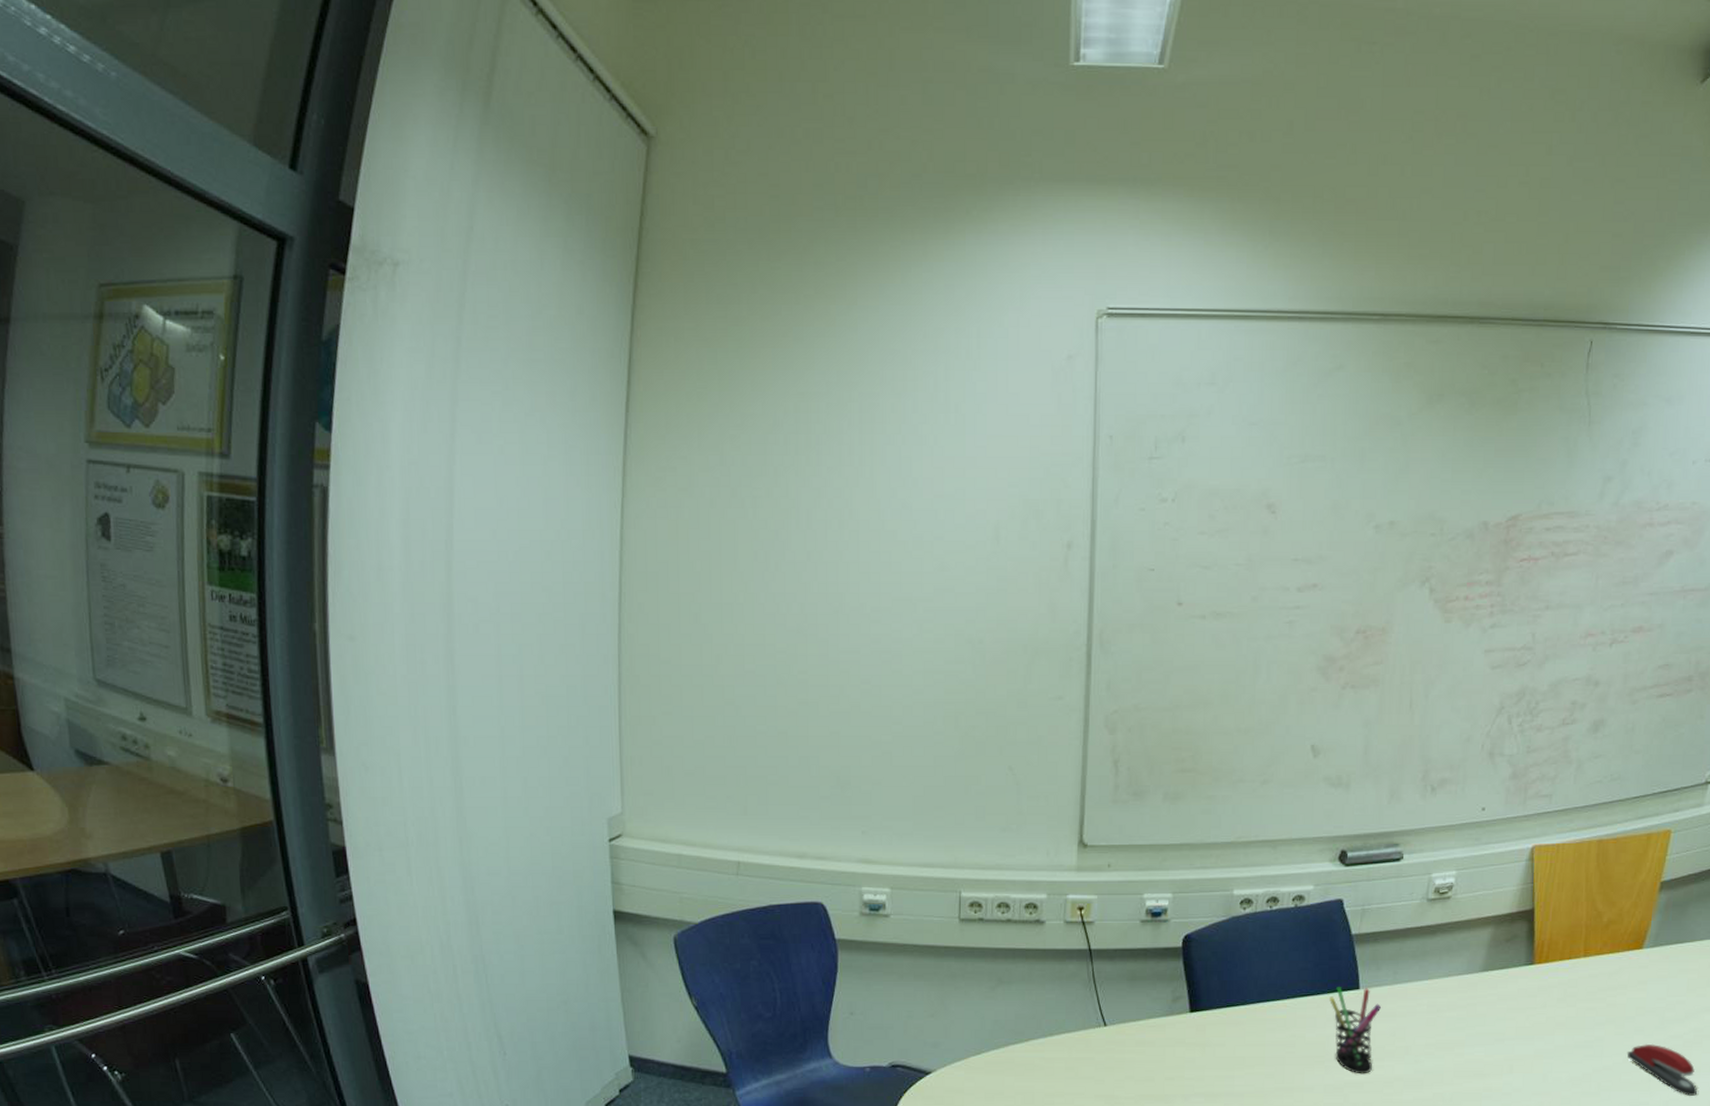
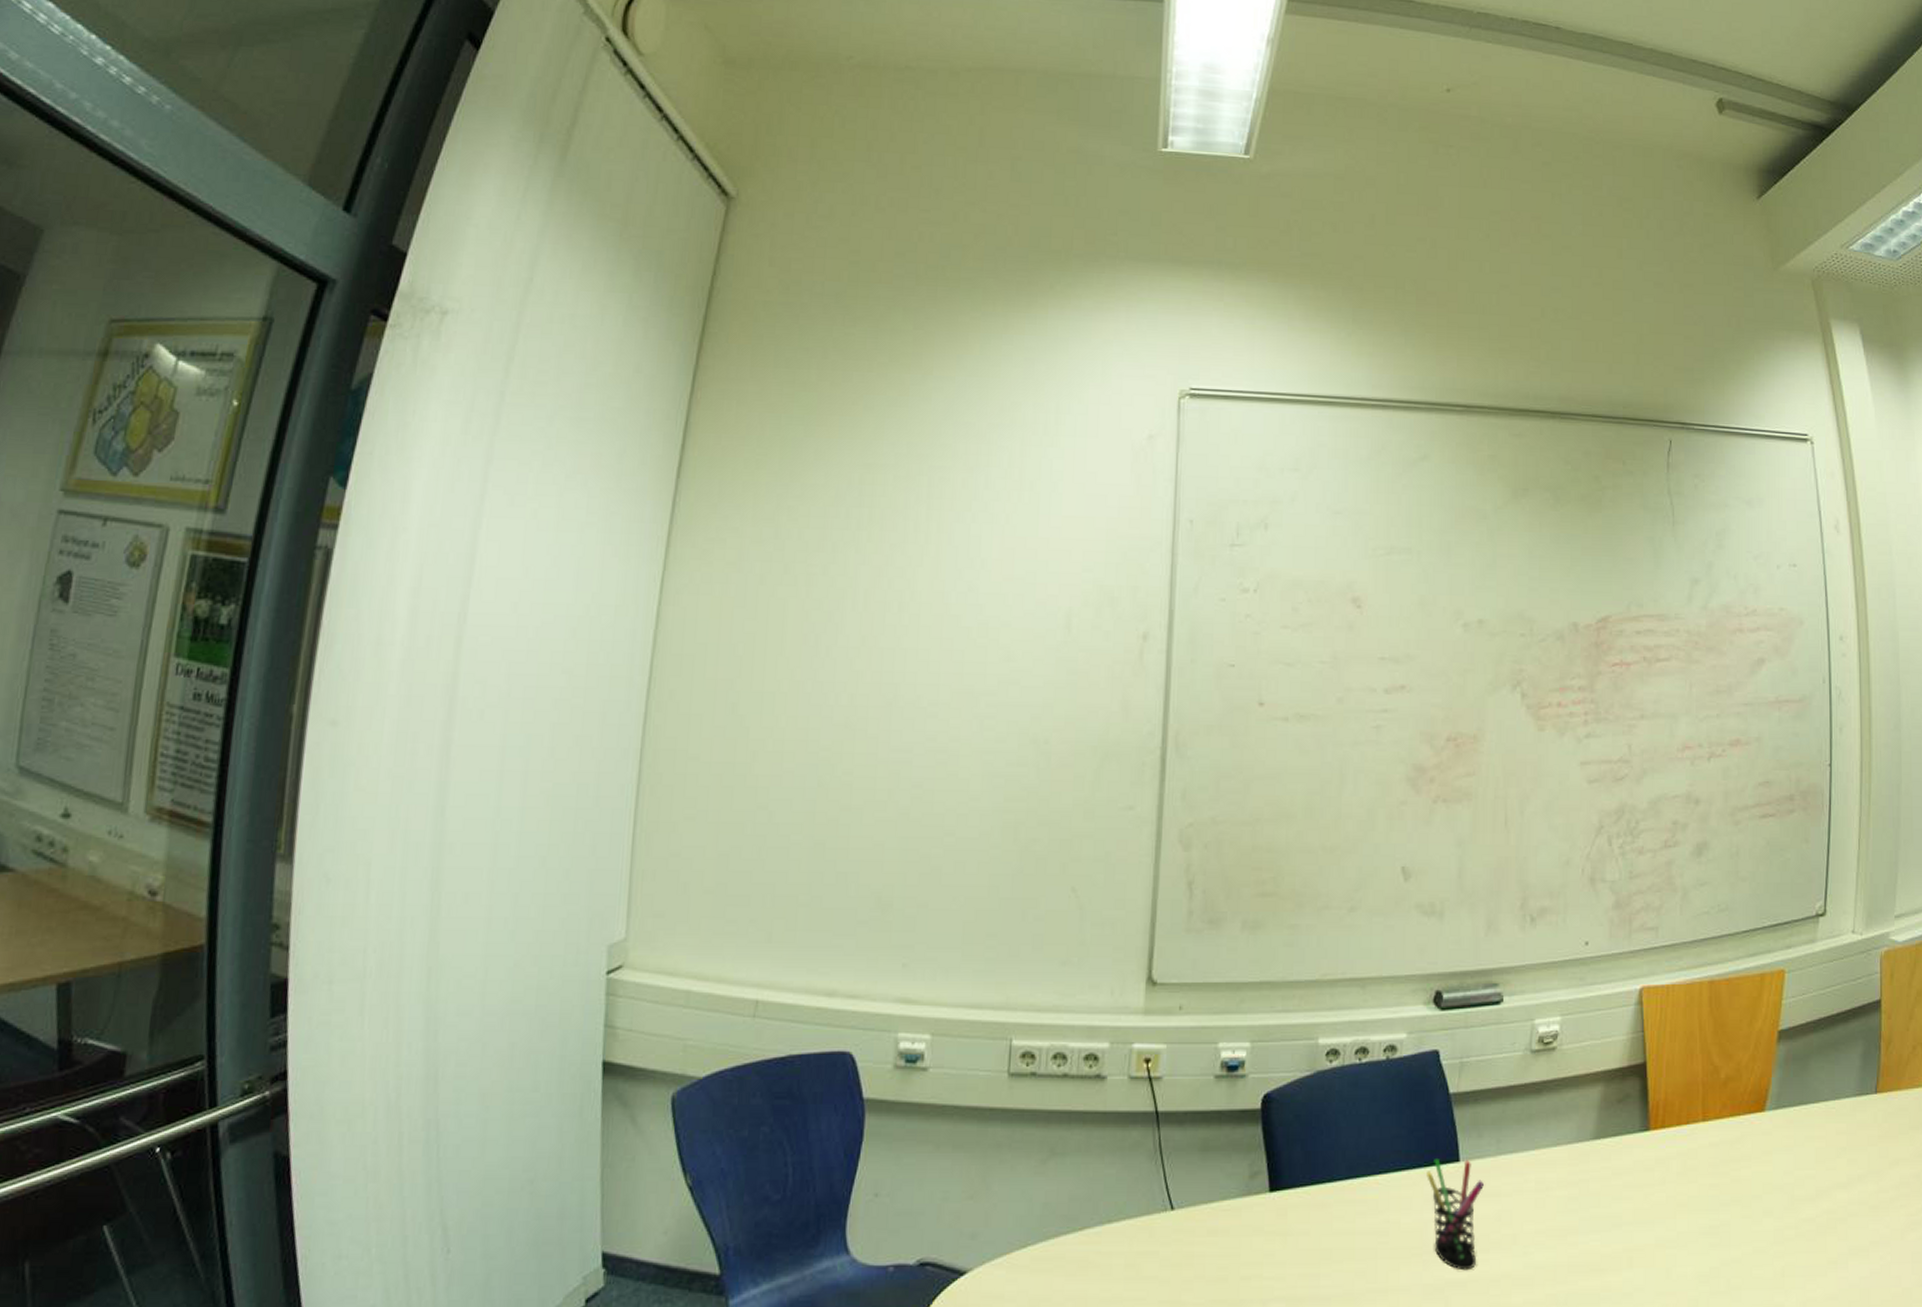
stapler: present [1627,1043,1697,1096] -> none [1756,1228,1835,1295]

